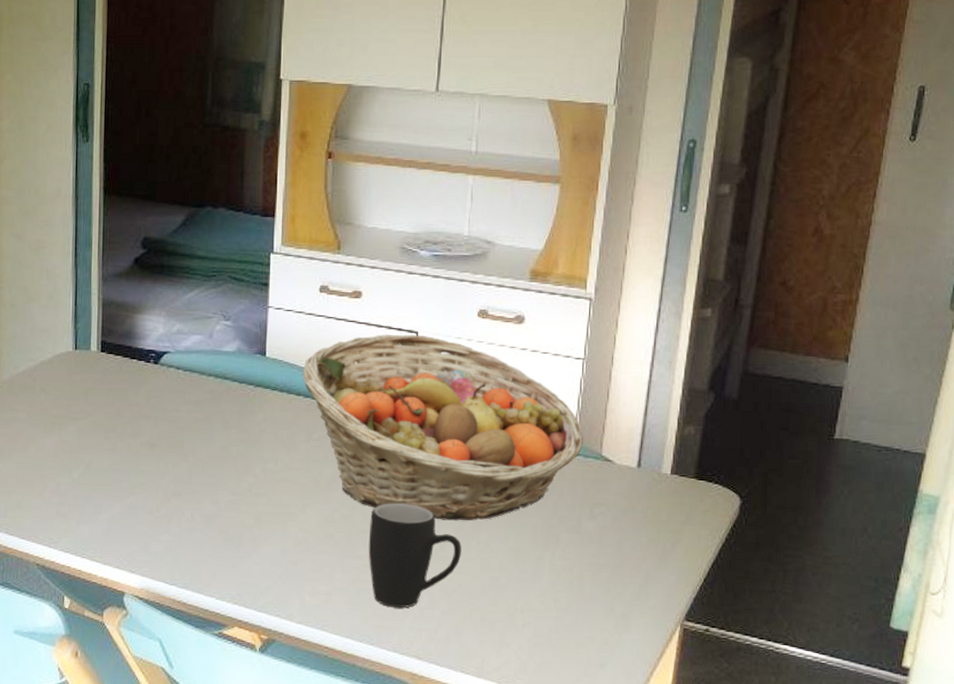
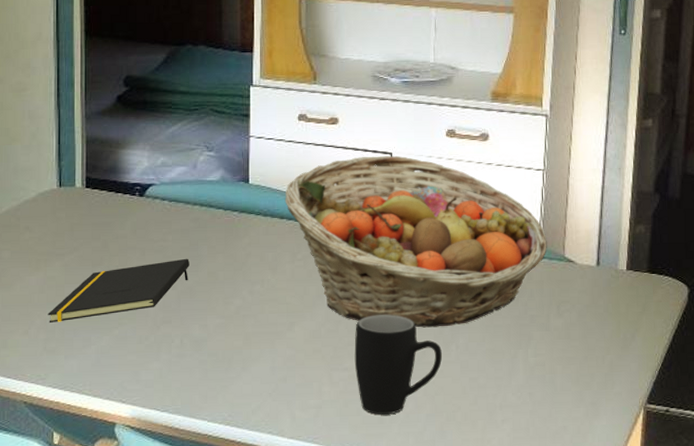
notepad: none [61,430,202,487] -> present [48,258,189,323]

